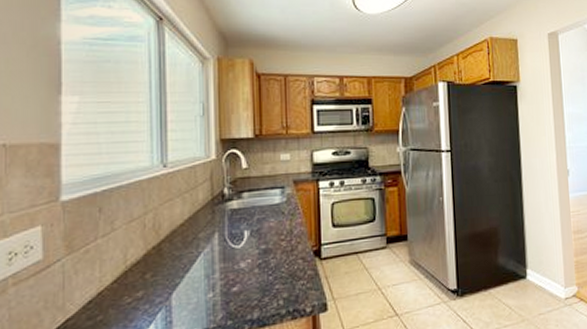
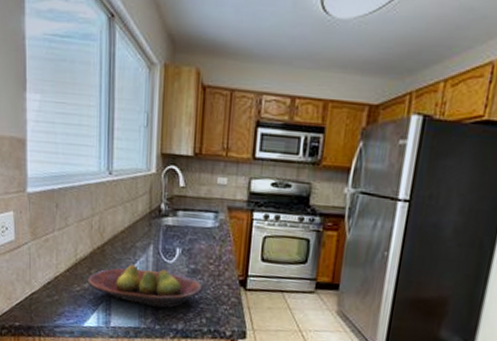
fruit bowl: none [141,256,276,304] -> present [87,264,203,308]

